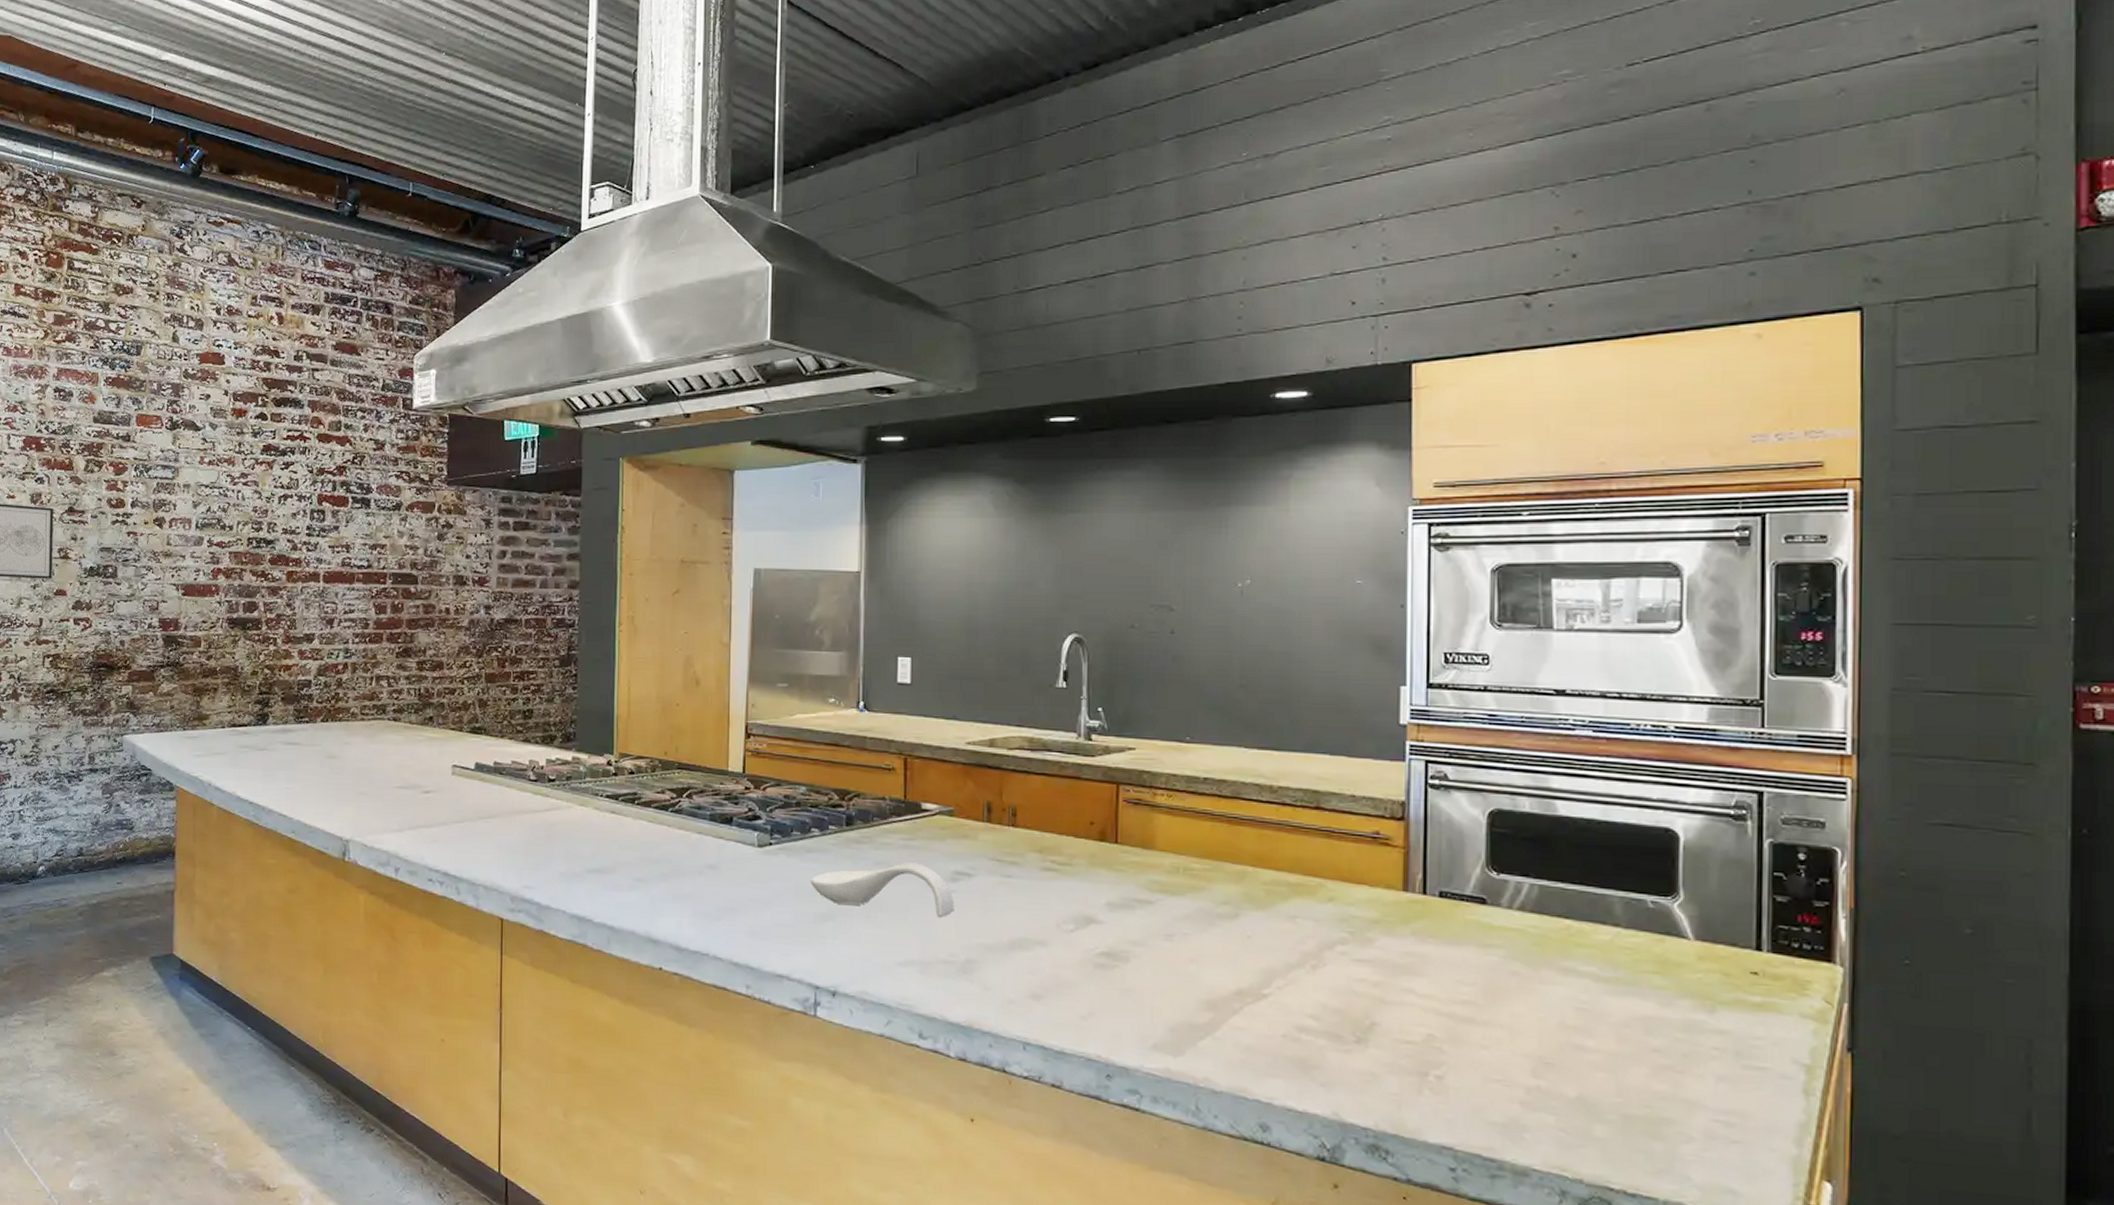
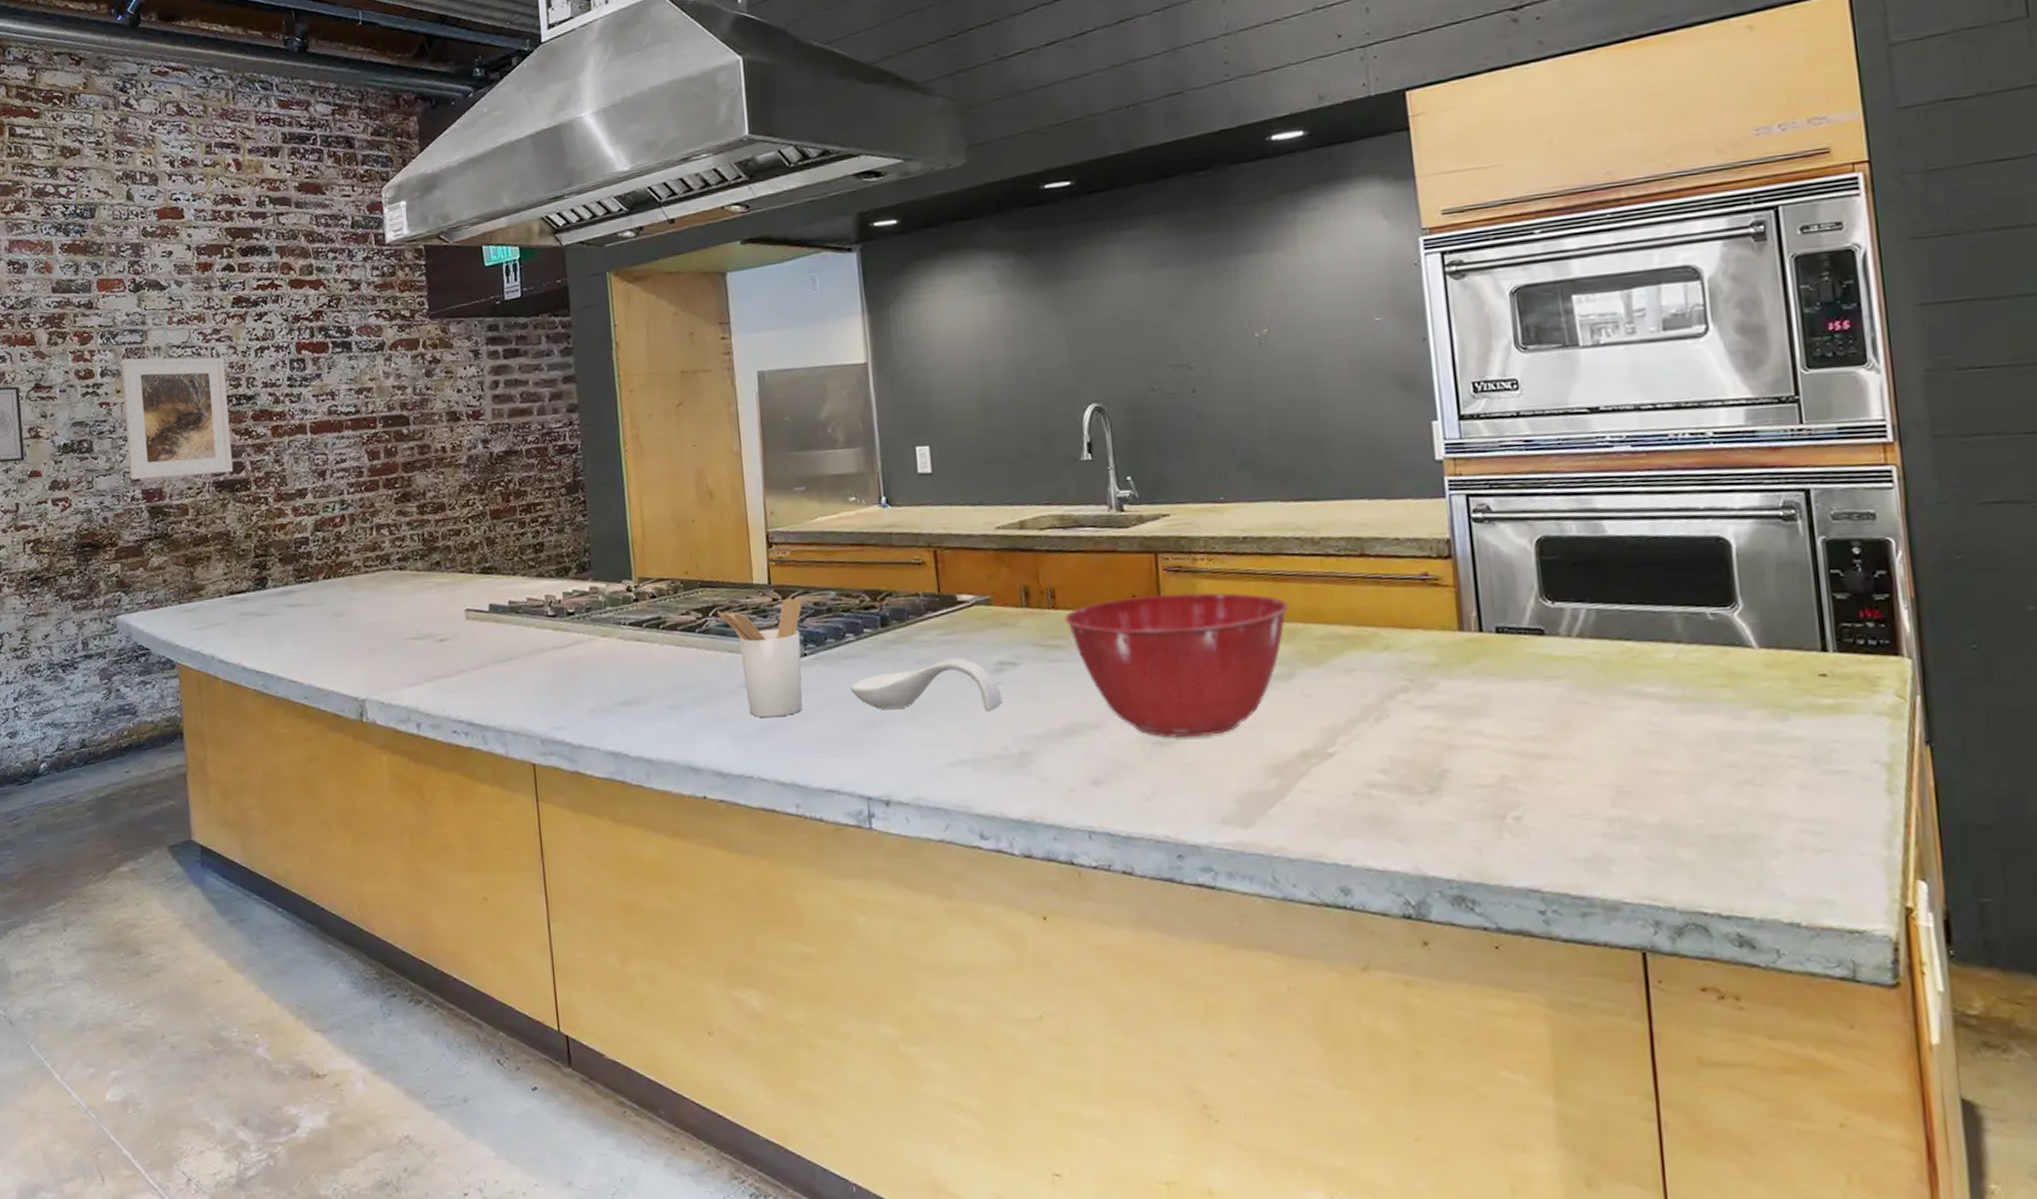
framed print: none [149,491,248,611] -> present [120,357,233,480]
utensil holder: none [691,788,773,901] -> present [717,598,803,718]
mixing bowl: none [1023,823,1239,965] -> present [1065,592,1288,738]

